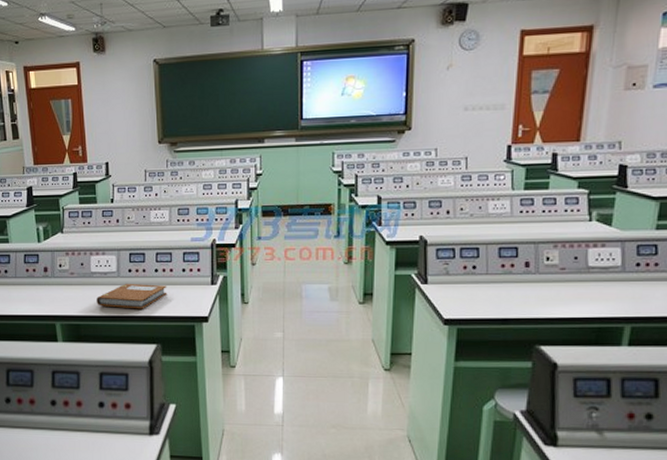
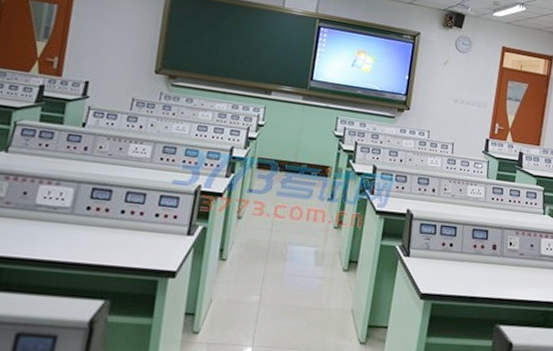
notebook: present [97,283,167,309] -> none [34,222,133,256]

